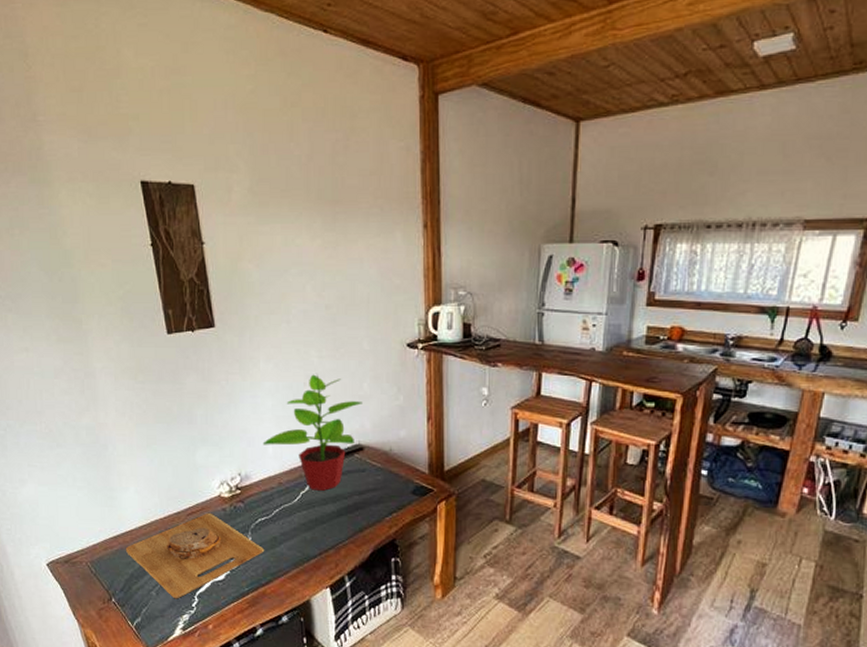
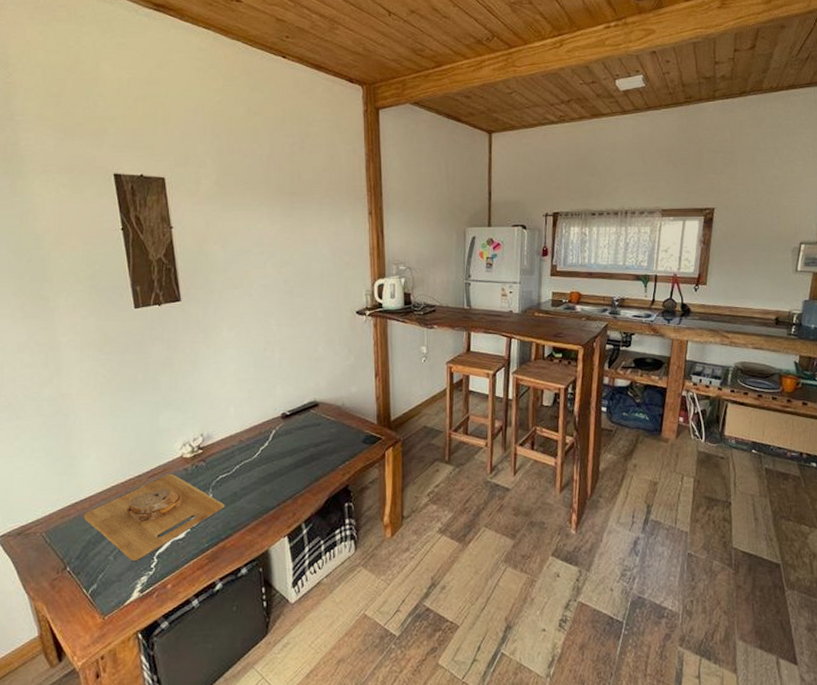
potted plant: present [262,374,362,491] -> none [224,340,317,446]

